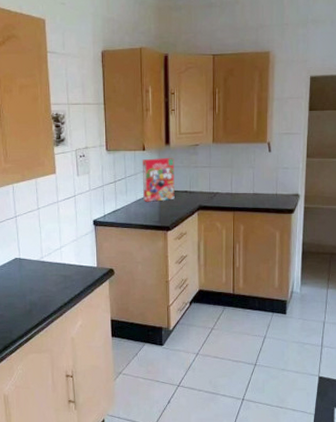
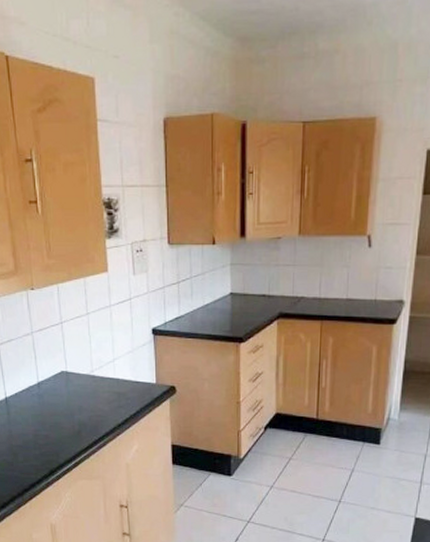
cereal box: present [142,158,175,202] -> none [211,254,251,307]

